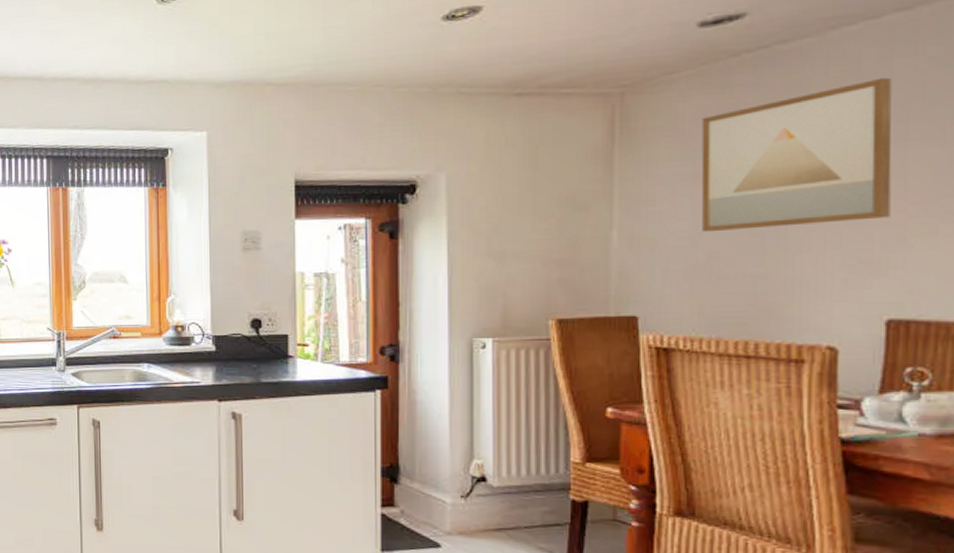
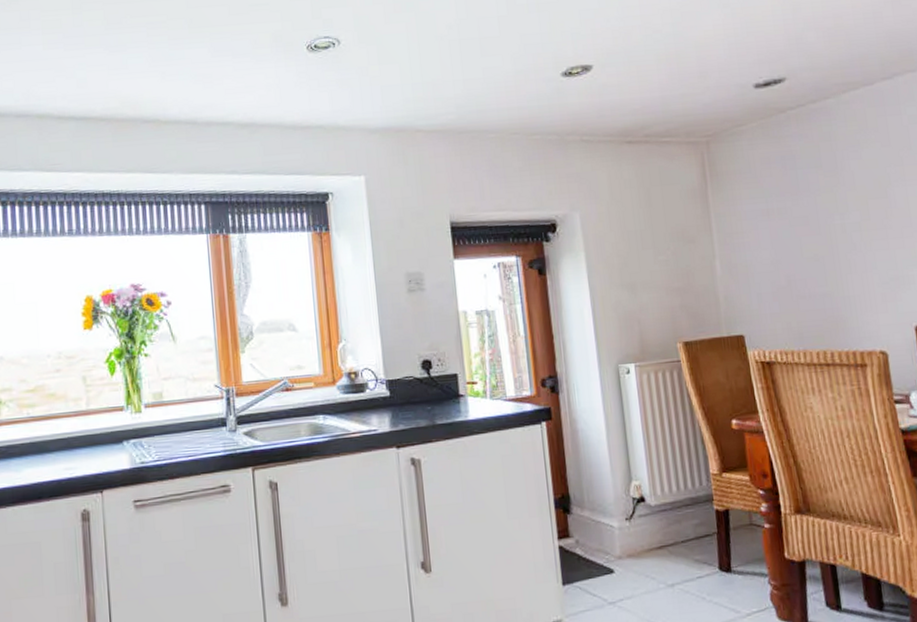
wall art: present [701,77,892,233] -> none [767,131,905,259]

